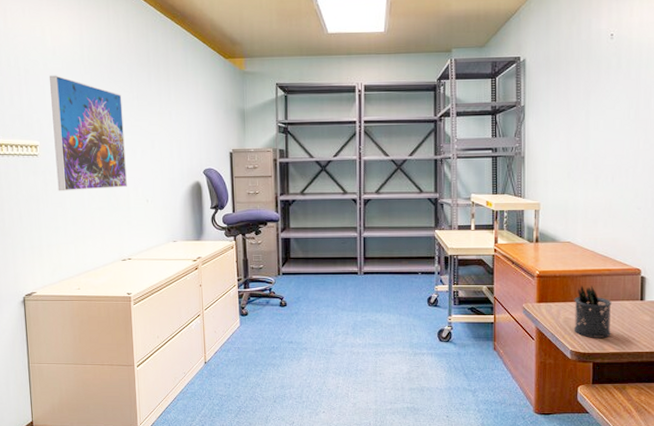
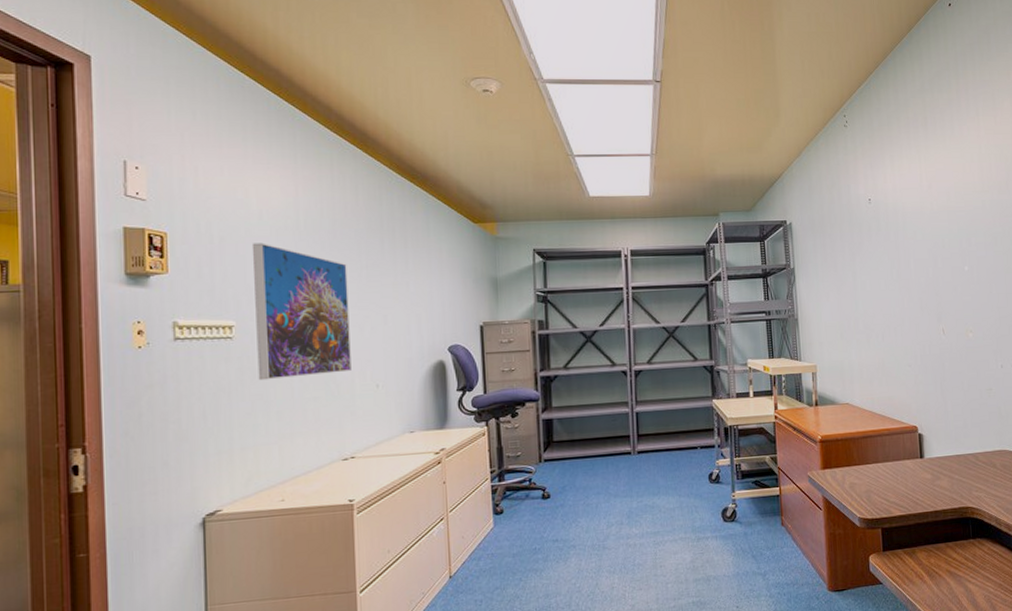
pen holder: present [573,285,612,338] -> none [857,447,896,502]

